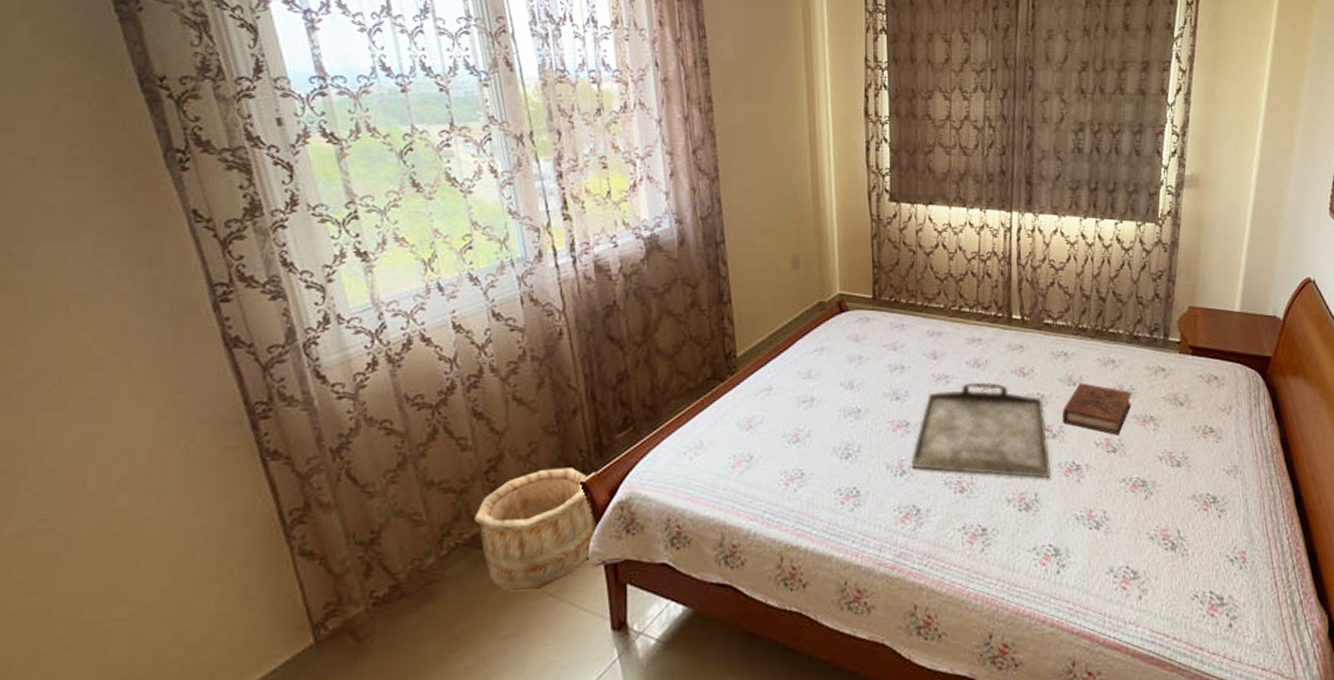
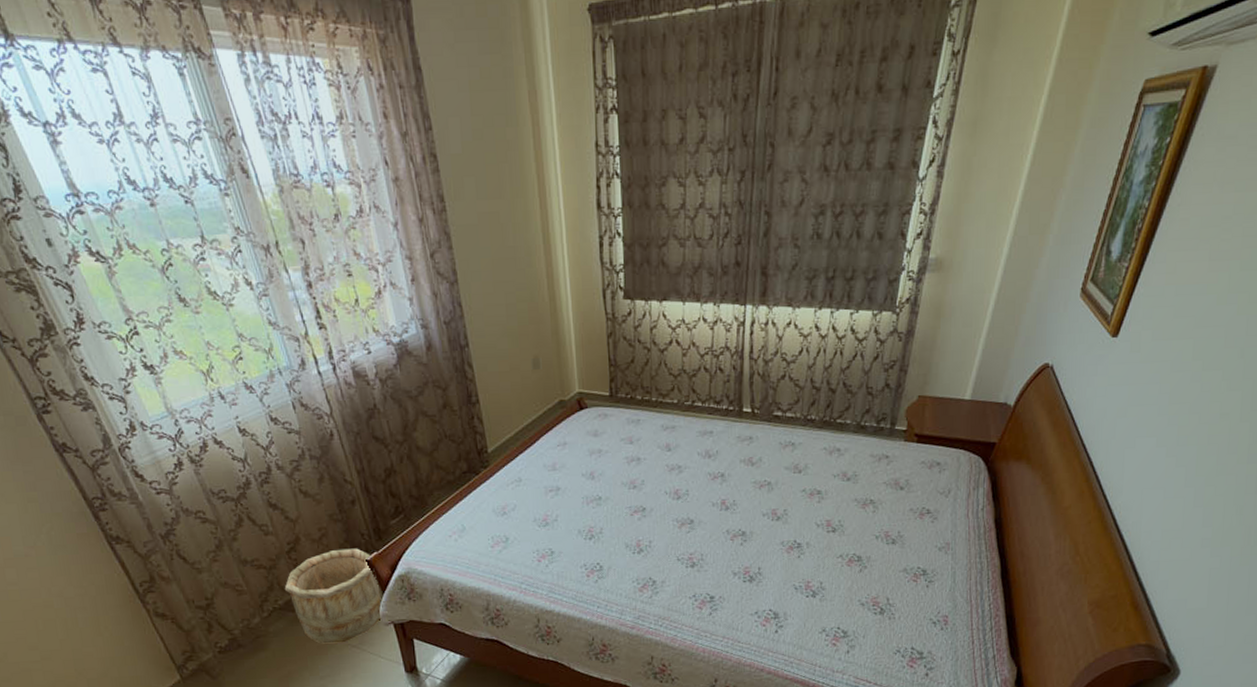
serving tray: present [912,382,1051,478] -> none [648,471,774,554]
book: present [1061,382,1132,435] -> none [786,470,855,517]

